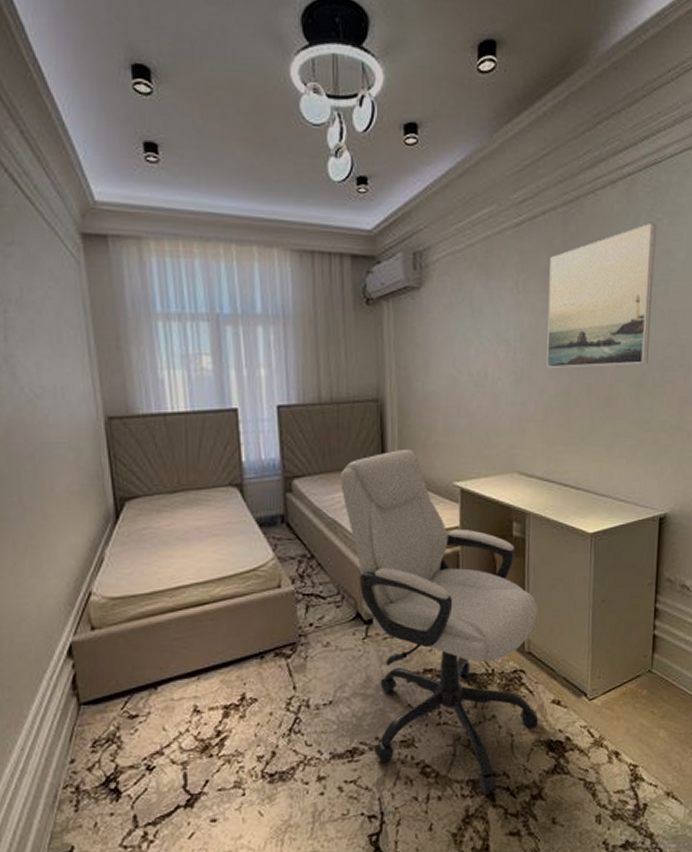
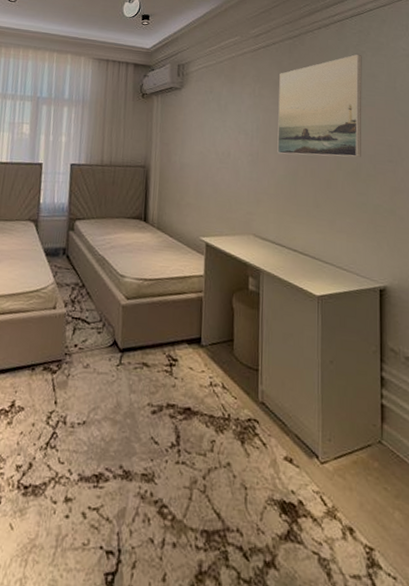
chair: present [340,448,539,795] -> none [111,206,272,552]

